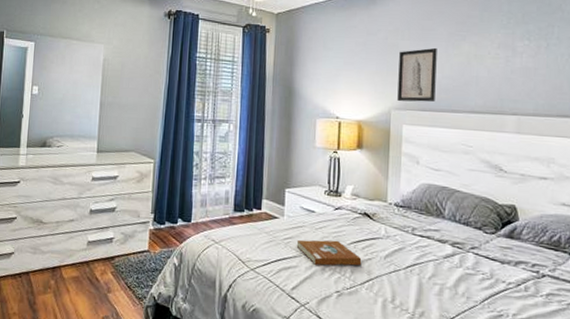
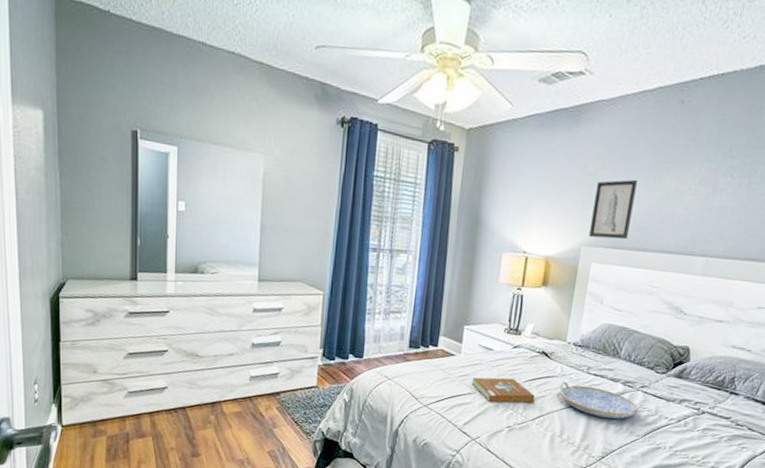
serving tray: none [386,243,475,283] -> present [559,381,642,419]

